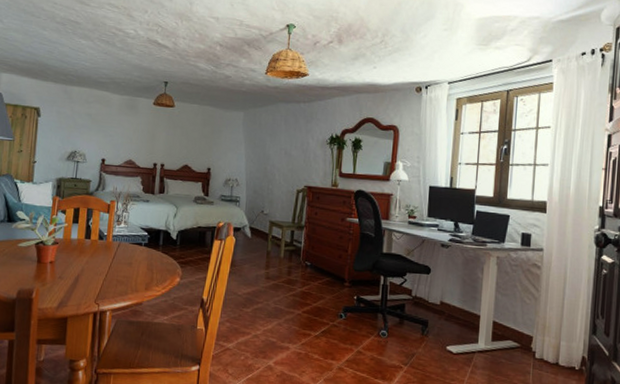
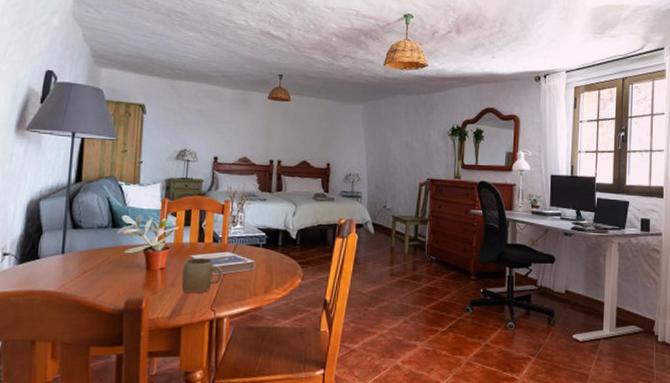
mug: none [69,253,106,287] -> present [181,258,222,294]
hardback book: none [76,248,138,271] -> present [188,251,256,276]

